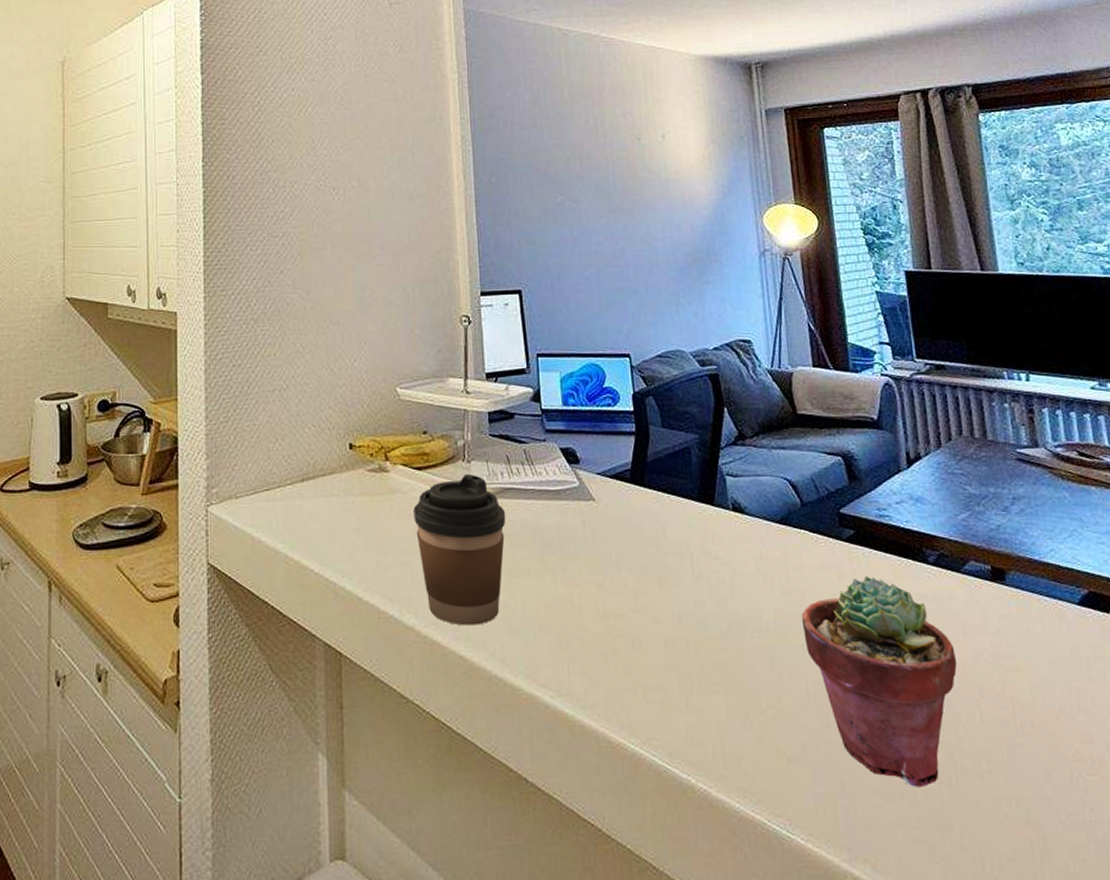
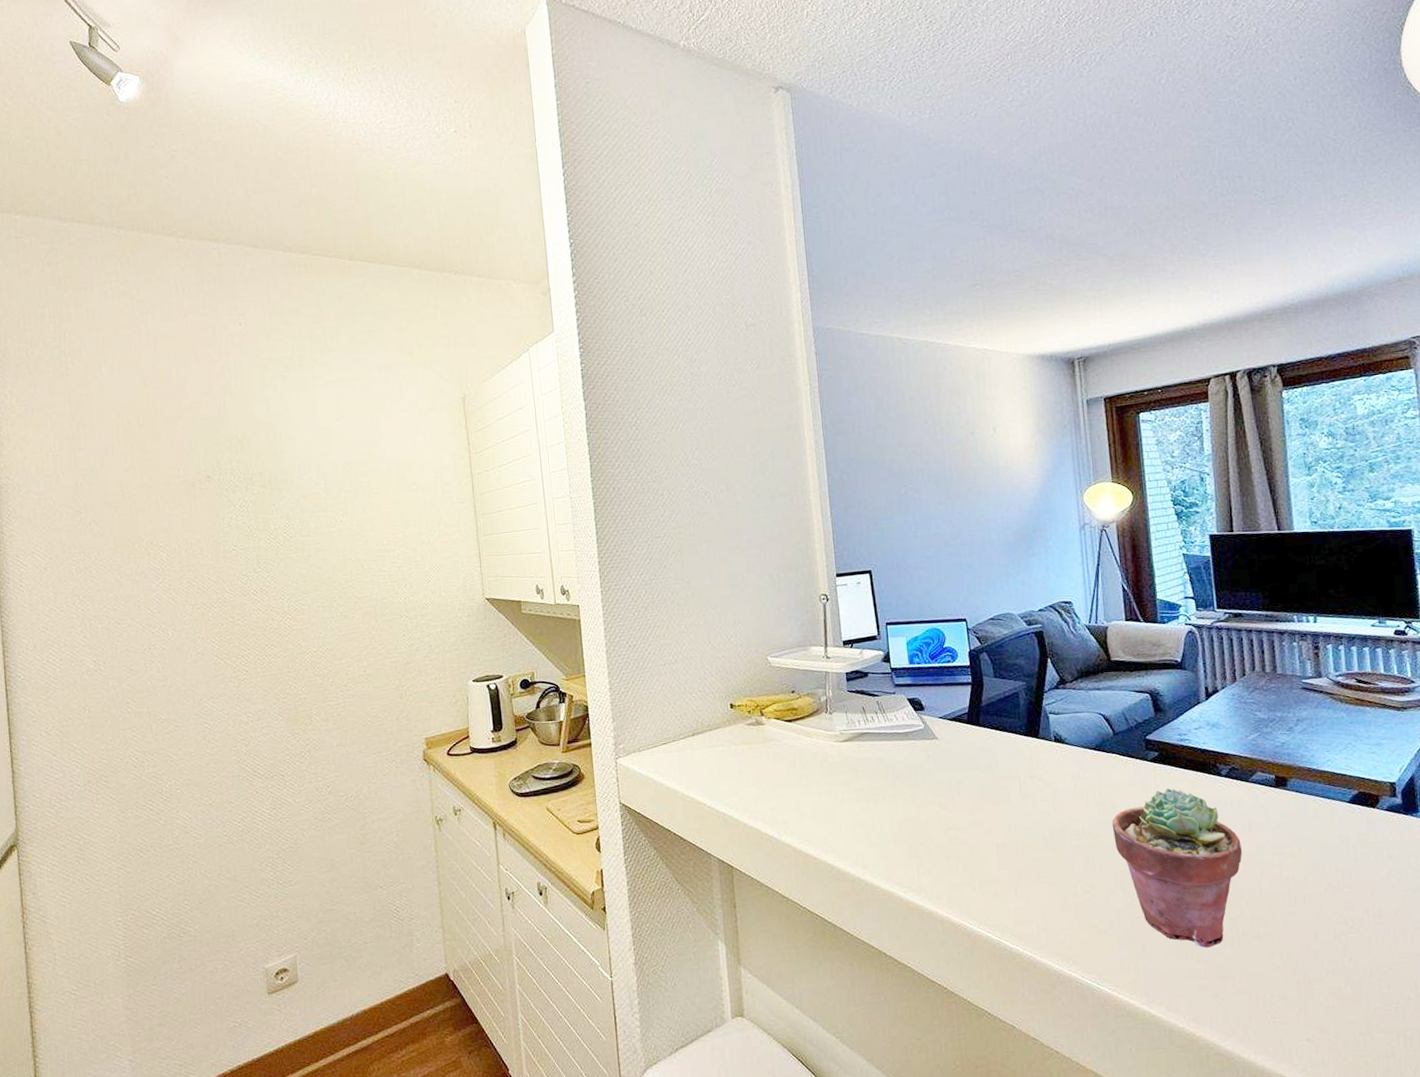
coffee cup: present [413,473,506,626] -> none [786,723,864,842]

